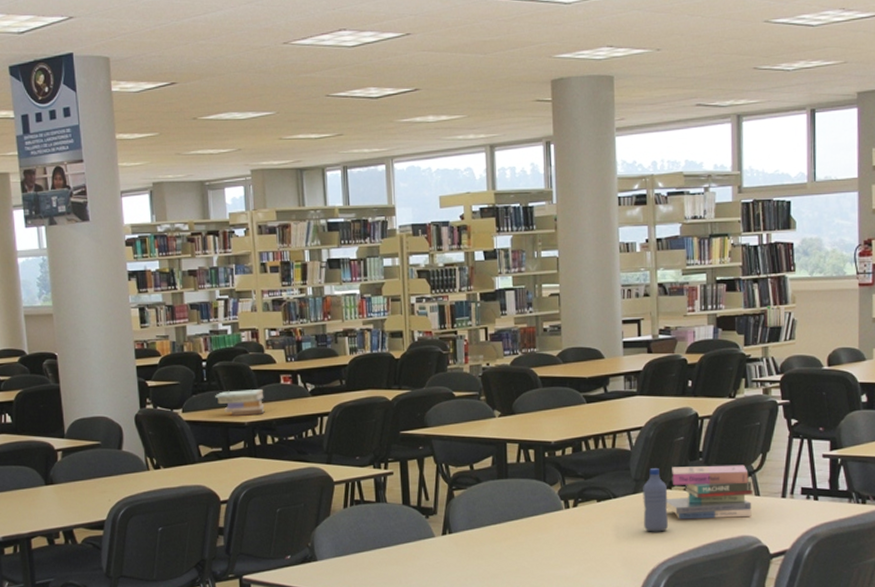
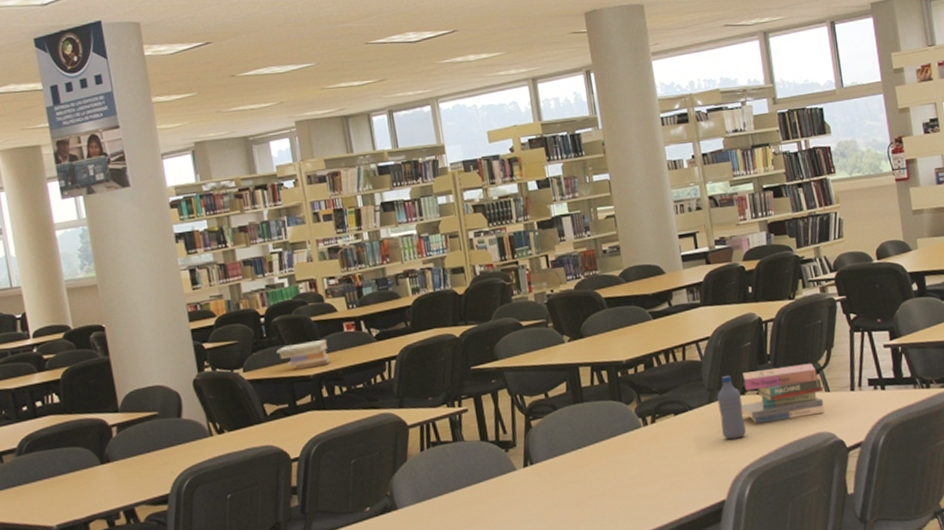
books: present [764,305,786,327] -> none [811,206,833,229]

